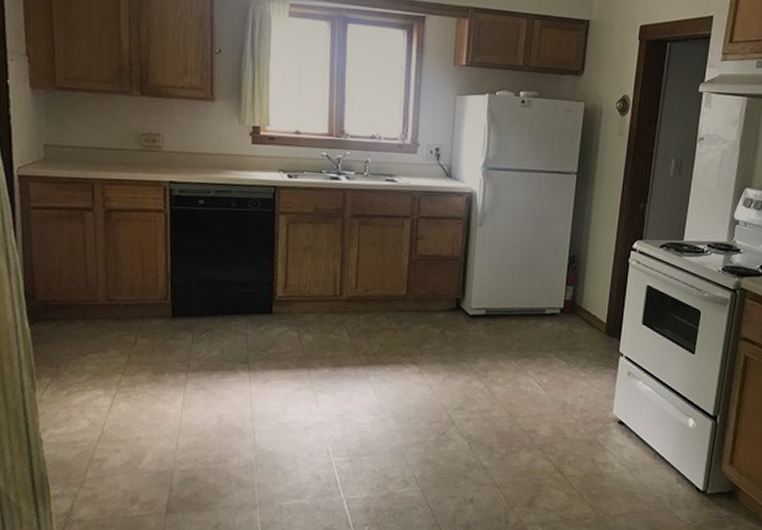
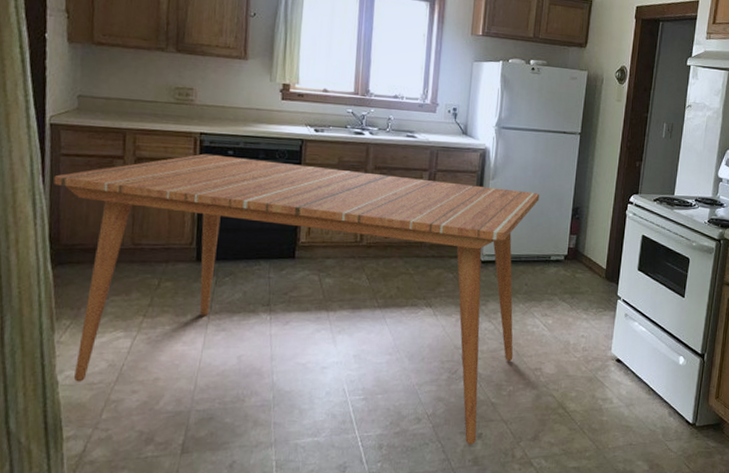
dining table: none [25,203,532,510] -> present [54,153,540,445]

